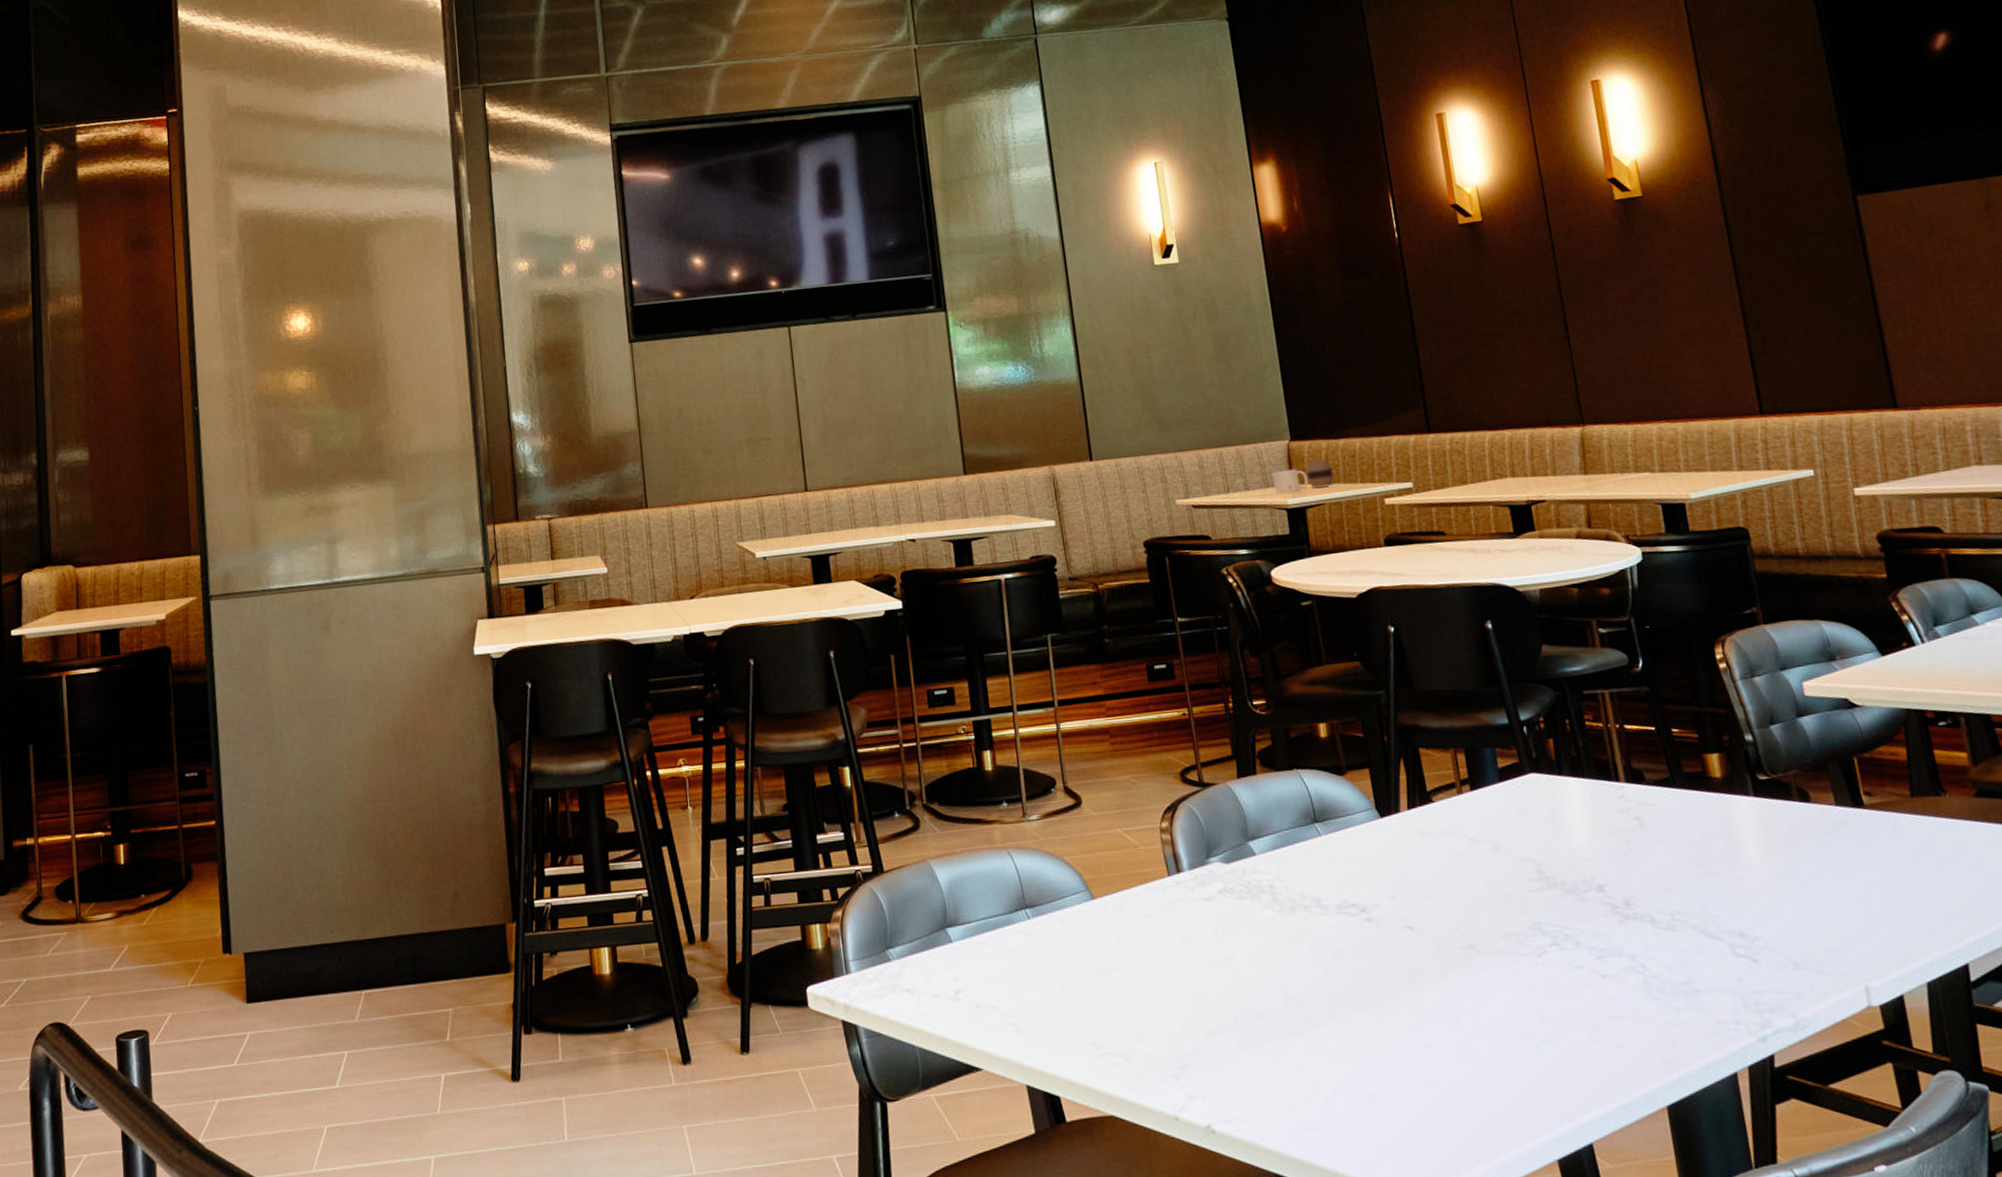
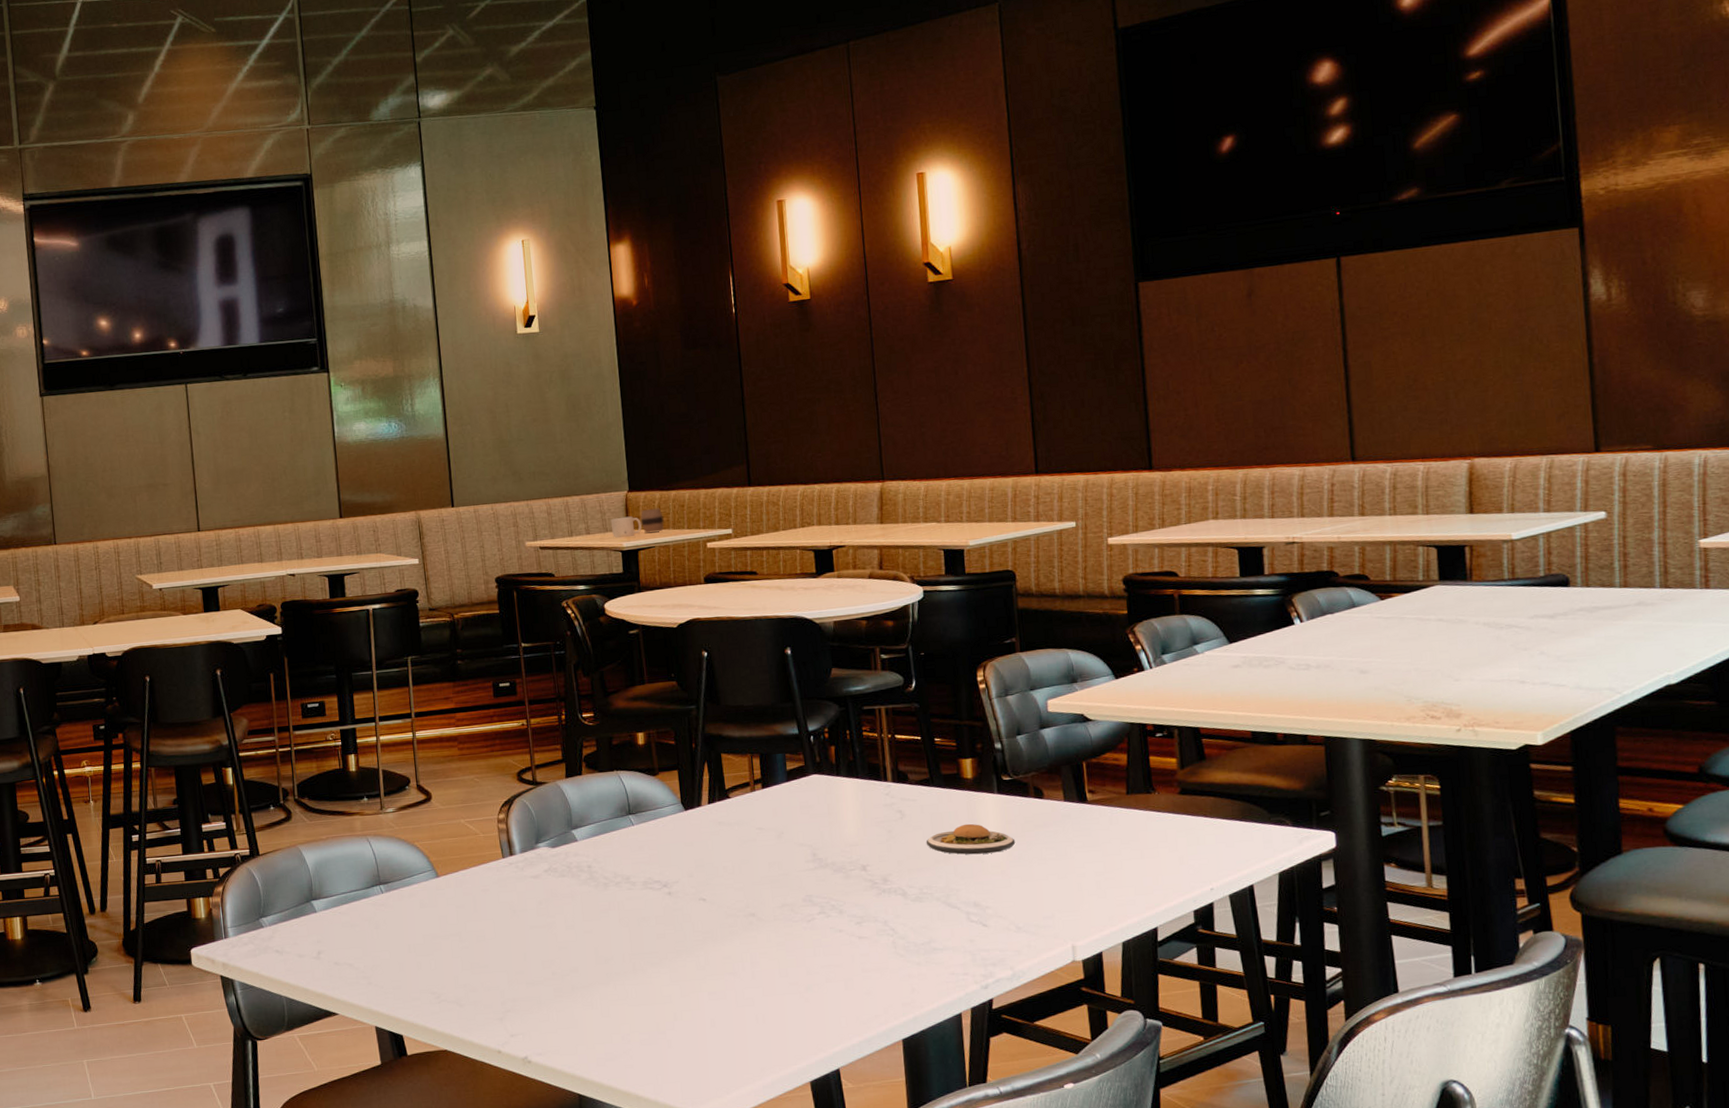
hamburger: none [1673,833,1782,872] -> present [926,823,1016,855]

